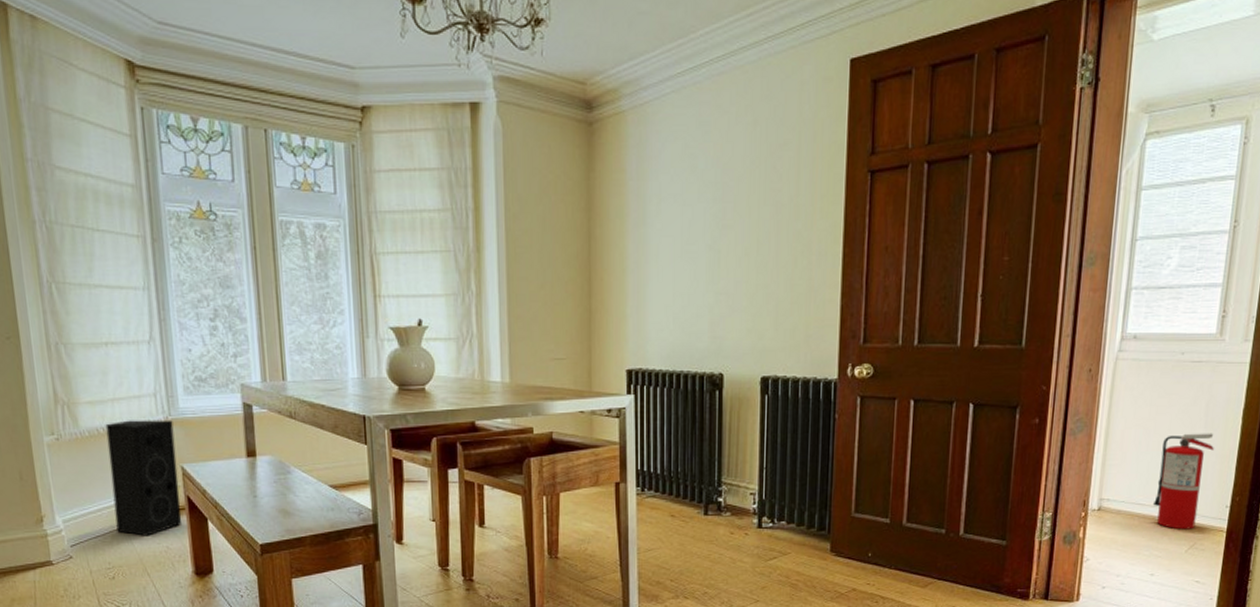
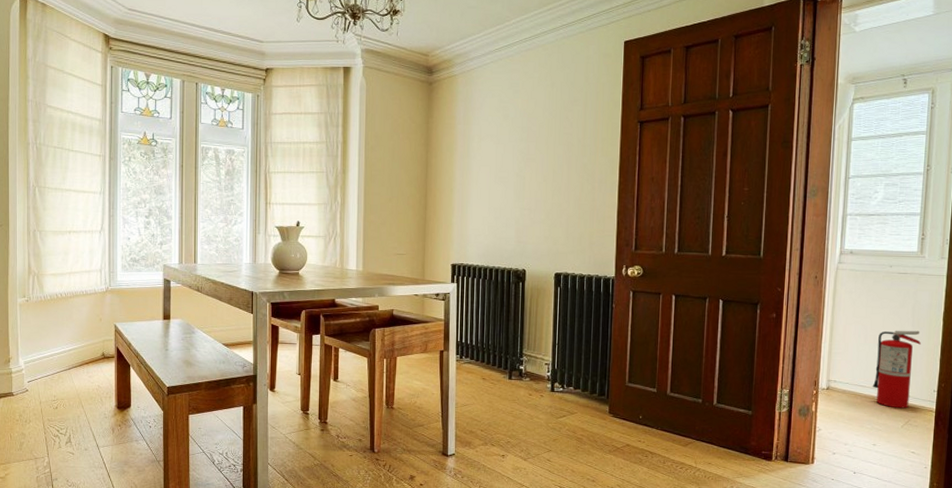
speaker: present [105,420,183,536] -> none [63,288,112,377]

